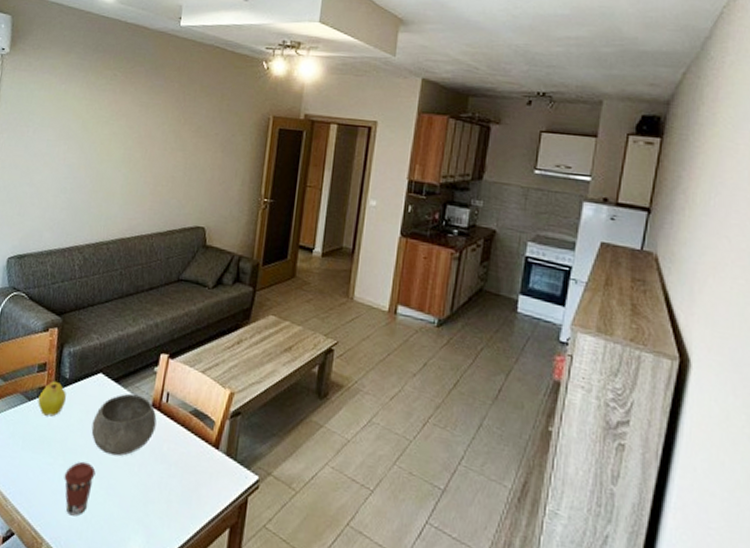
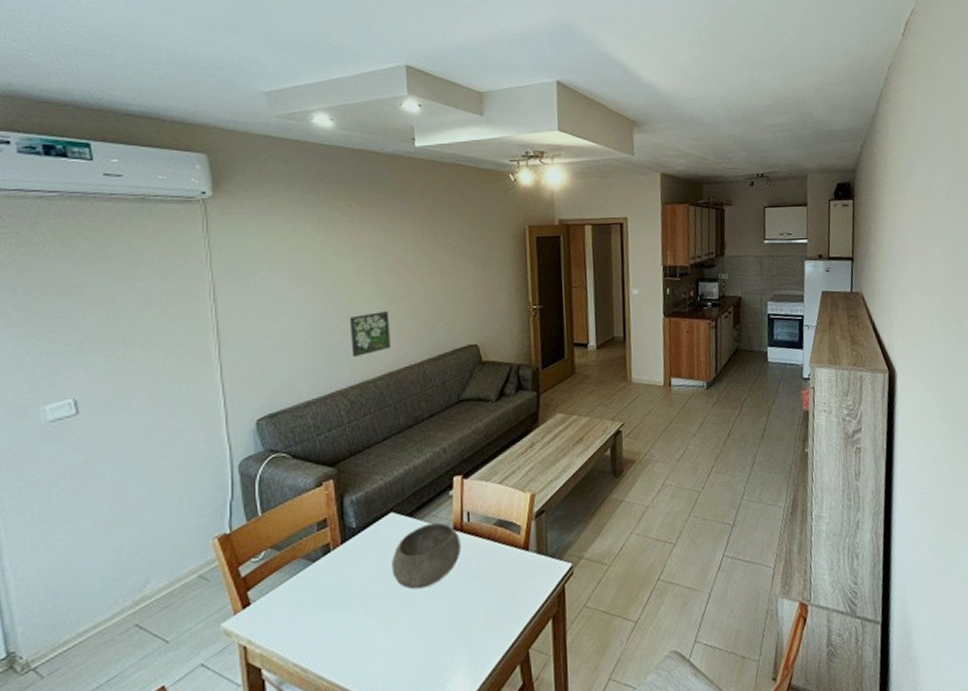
fruit: present [37,381,66,417] -> none [324,534,356,573]
coffee cup: present [64,461,96,516] -> none [369,604,404,662]
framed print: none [93,178,131,218] -> present [349,311,392,357]

